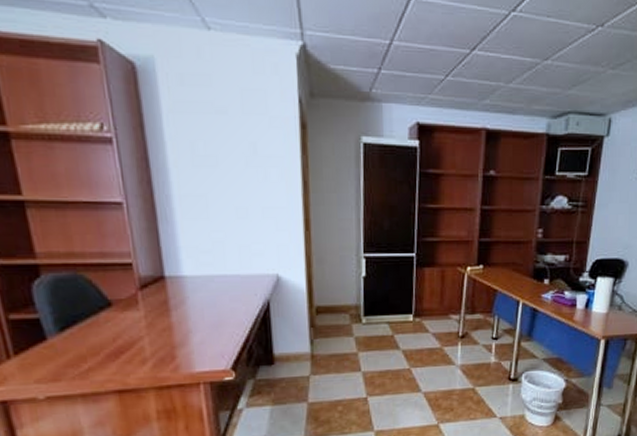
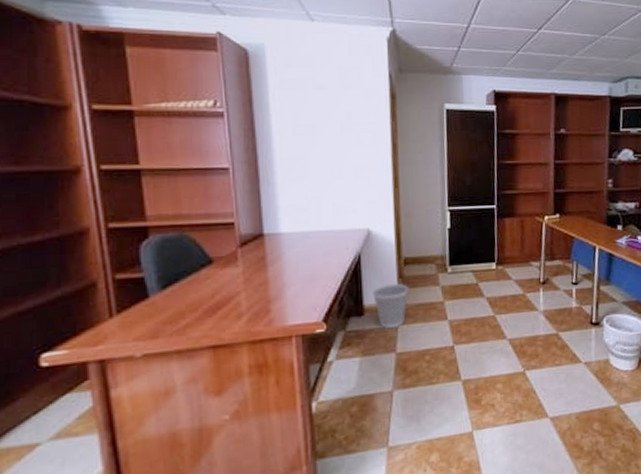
wastebasket: none [282,332,321,379] -> present [372,283,409,330]

